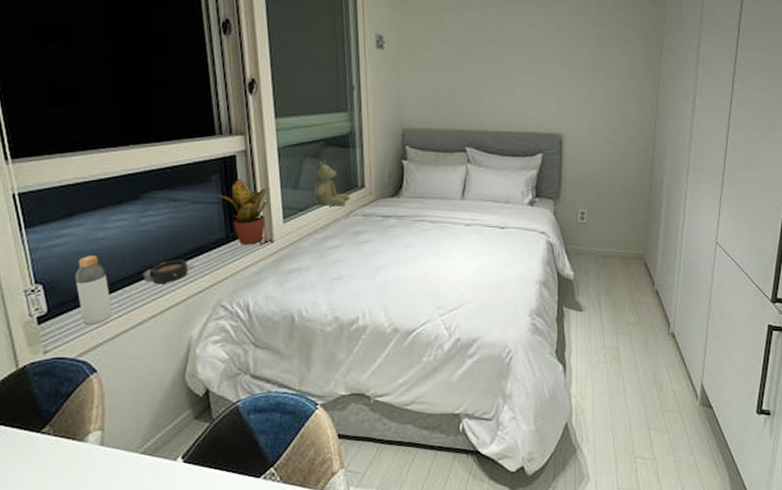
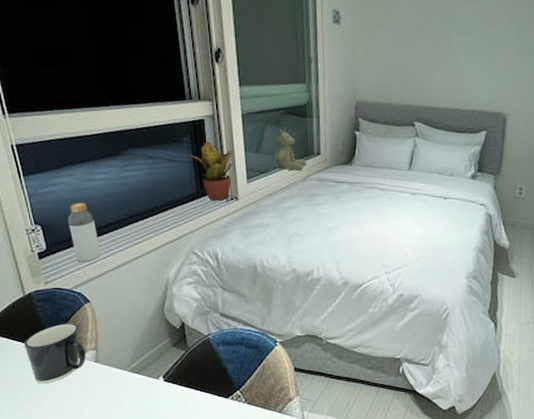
mug: none [13,399,89,477] -> present [24,323,86,384]
alarm clock: present [142,259,195,285] -> none [125,210,170,232]

